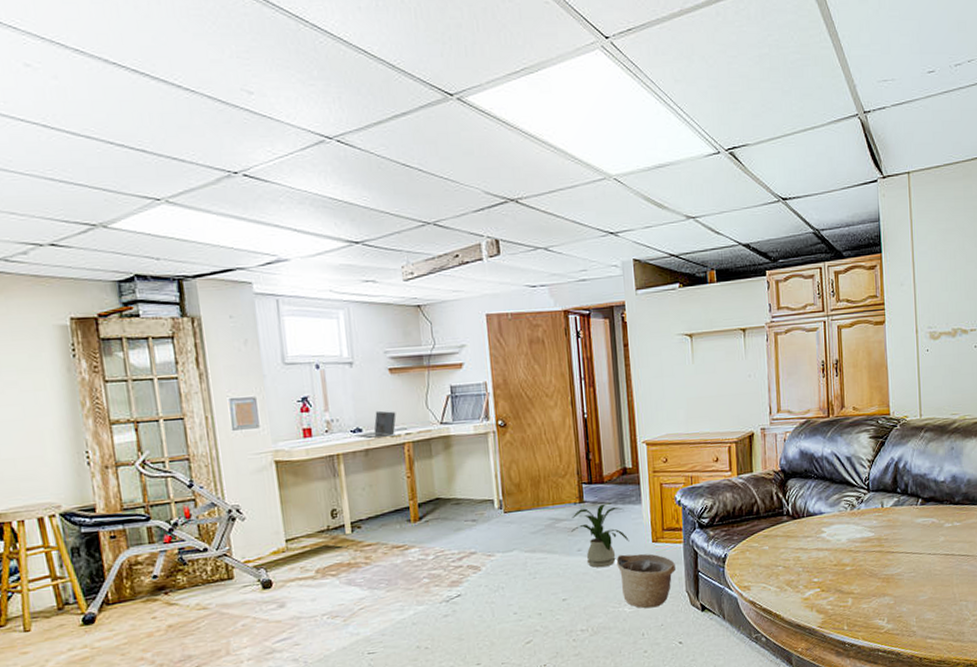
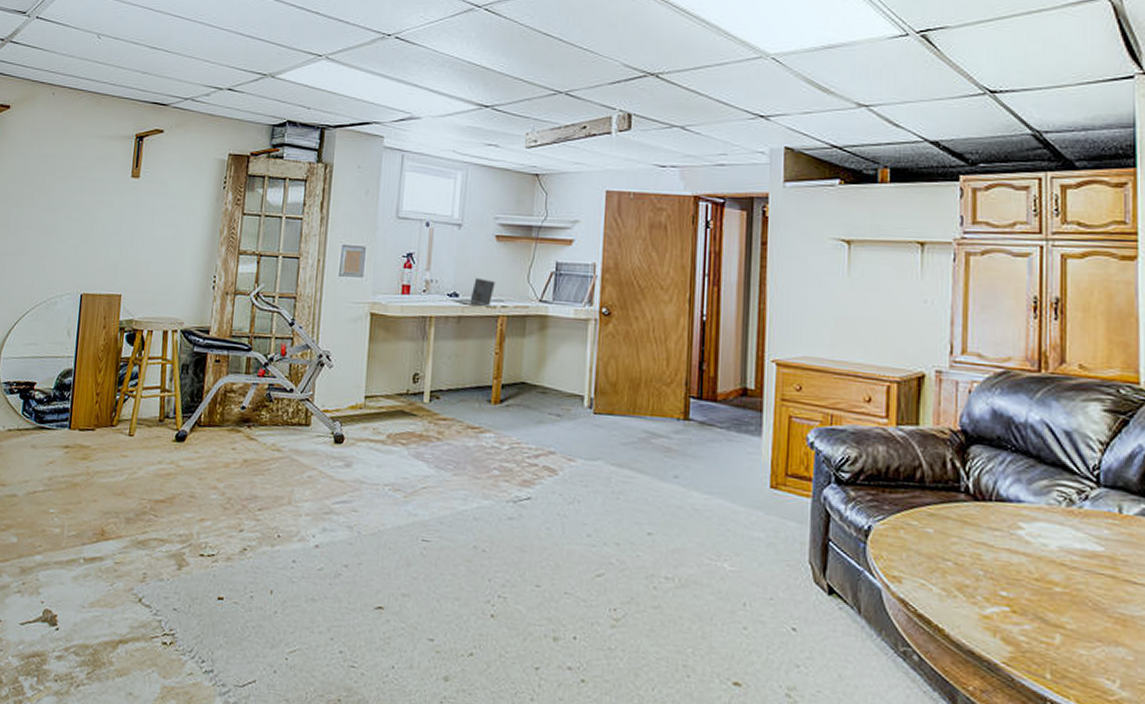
house plant: present [571,501,629,568] -> none [669,425,741,506]
basket: present [616,553,675,609] -> none [720,494,798,574]

